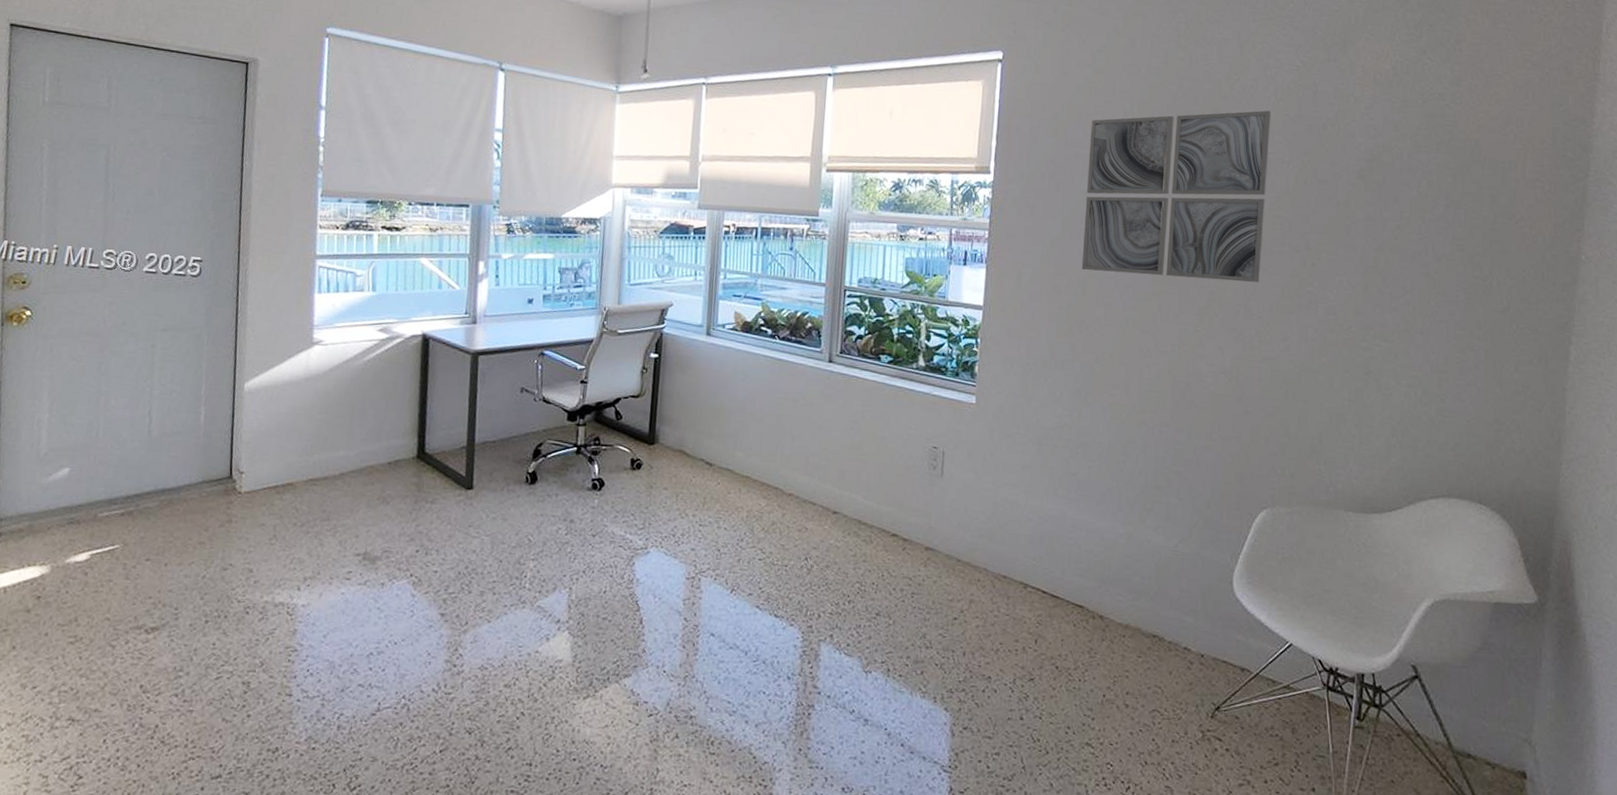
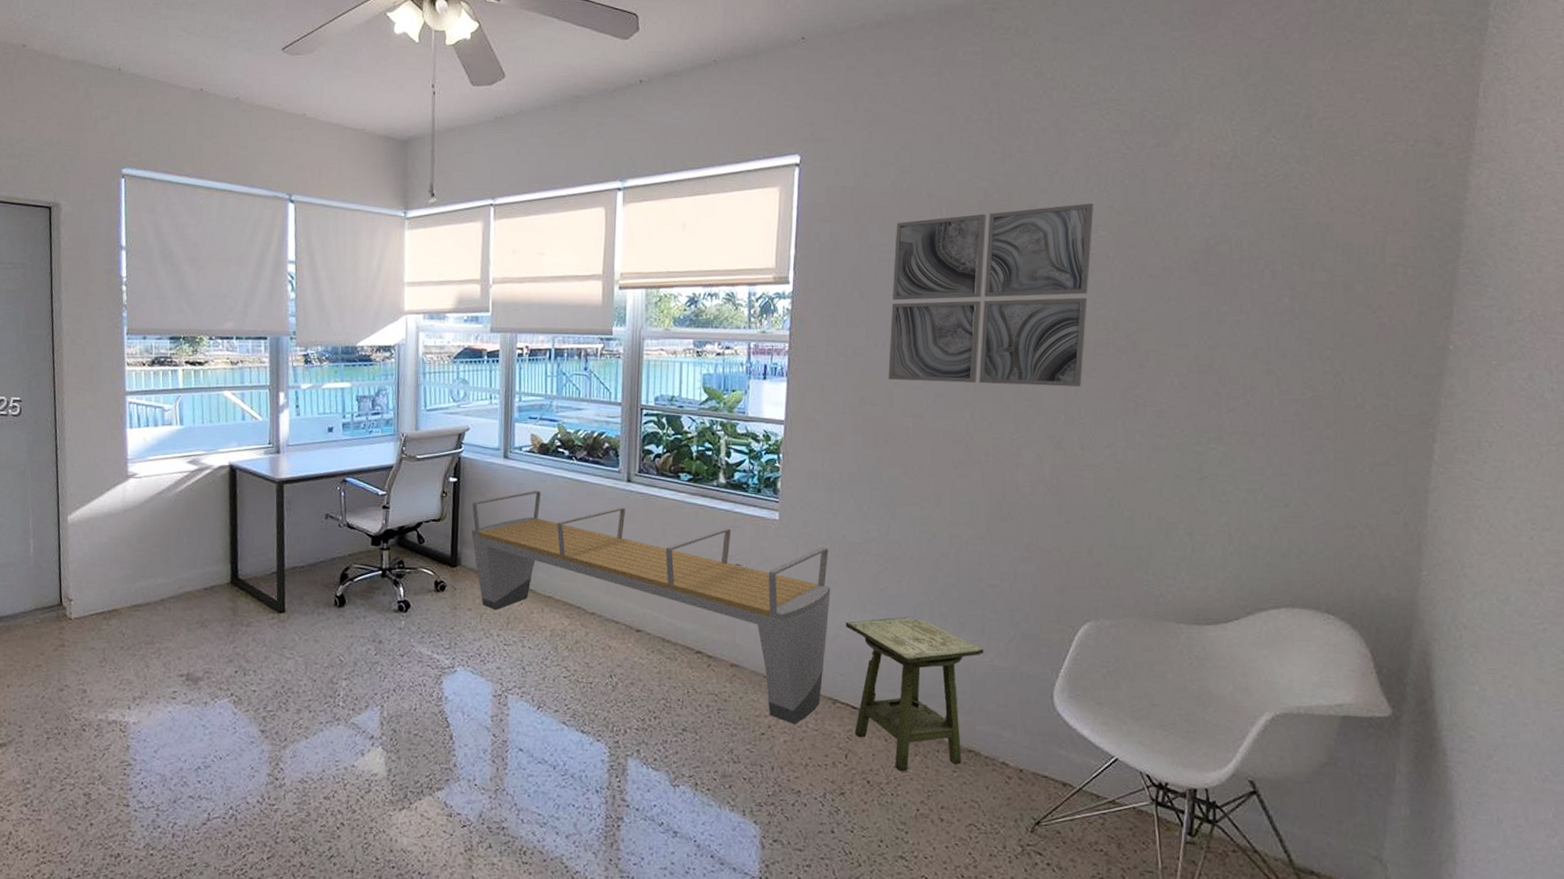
bench: none [670,369,1024,610] -> present [471,491,831,725]
side table: none [1037,501,1168,657] -> present [845,616,984,772]

